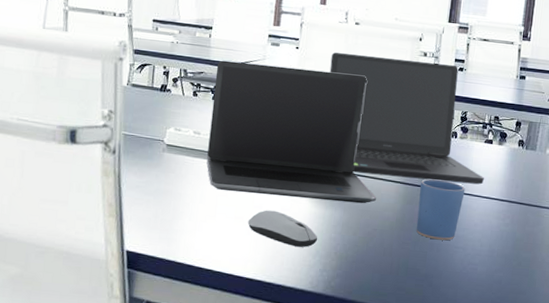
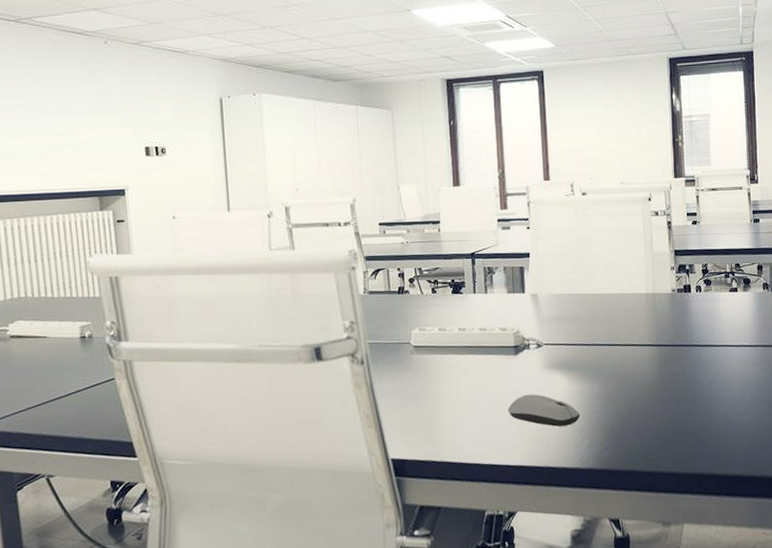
laptop computer: present [206,60,376,204] -> none [450,244,631,382]
laptop: present [329,52,484,185] -> none [563,220,735,343]
mug: present [416,179,465,241] -> none [673,335,718,396]

